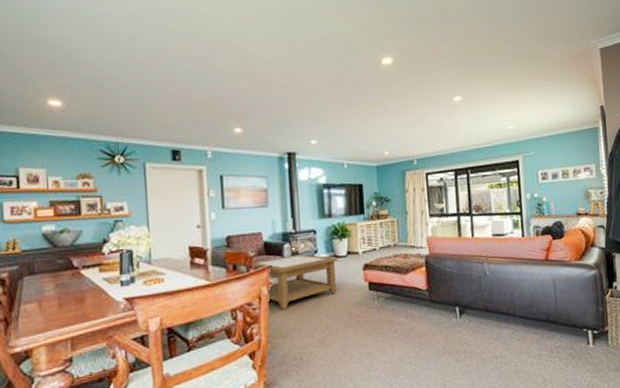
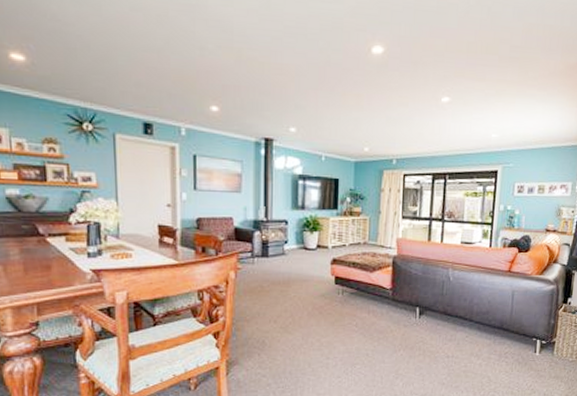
coffee table: present [254,254,339,310] -> none [223,243,308,295]

